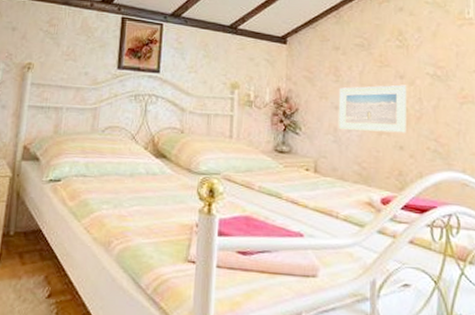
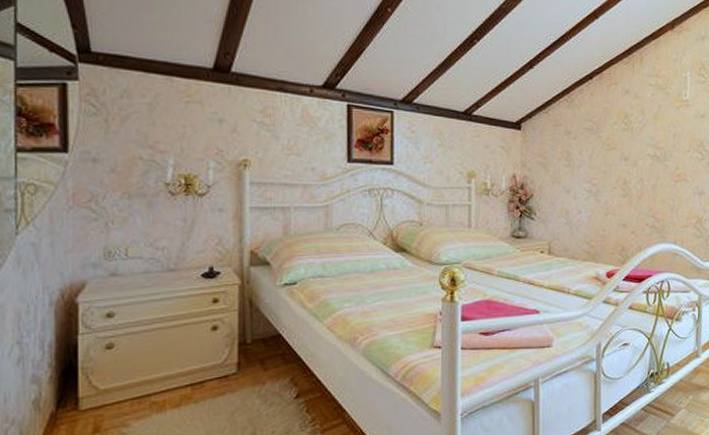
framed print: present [338,84,407,133] -> none [569,166,631,213]

